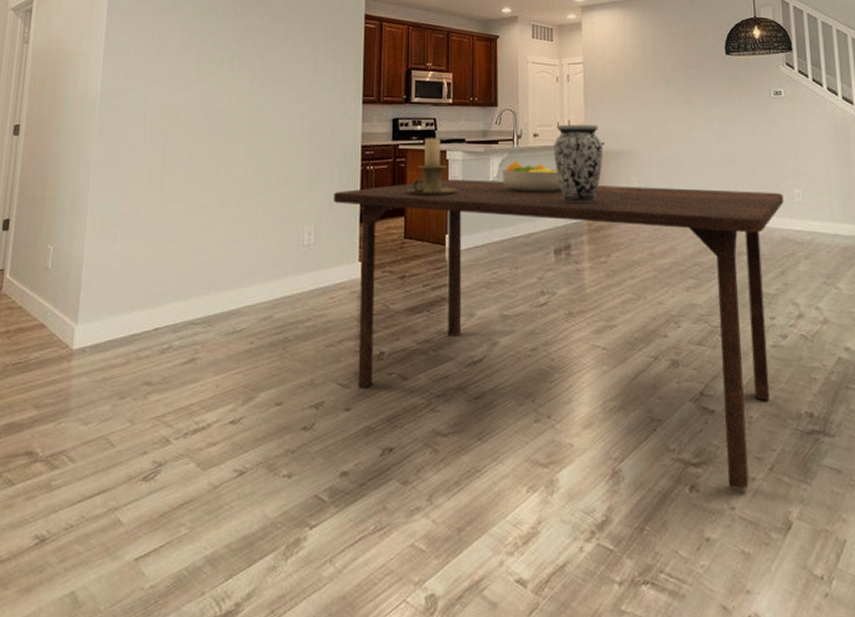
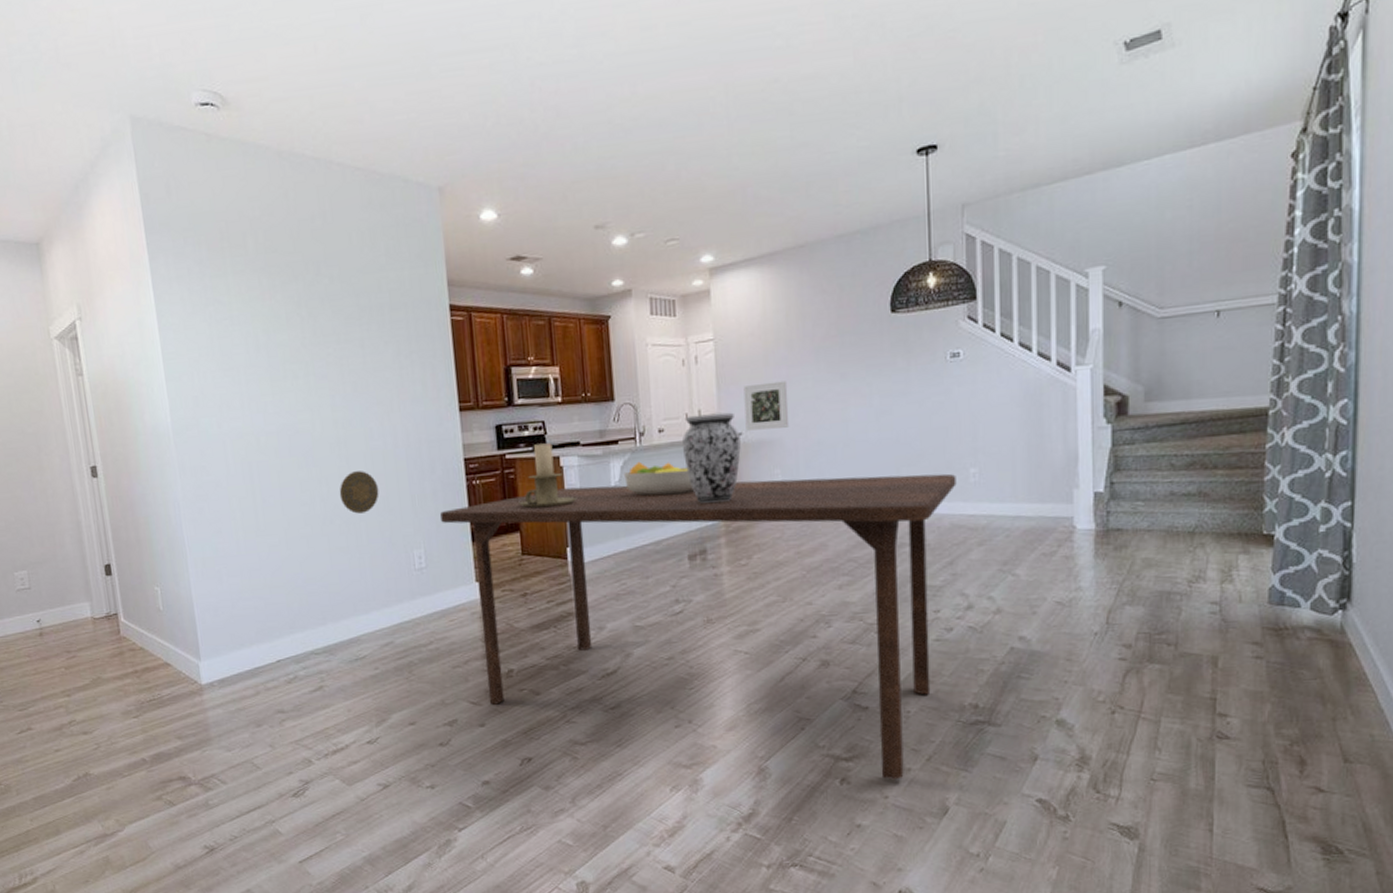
decorative plate: none [243,149,281,188] -> present [339,471,379,514]
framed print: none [606,102,644,141] -> present [743,381,790,431]

